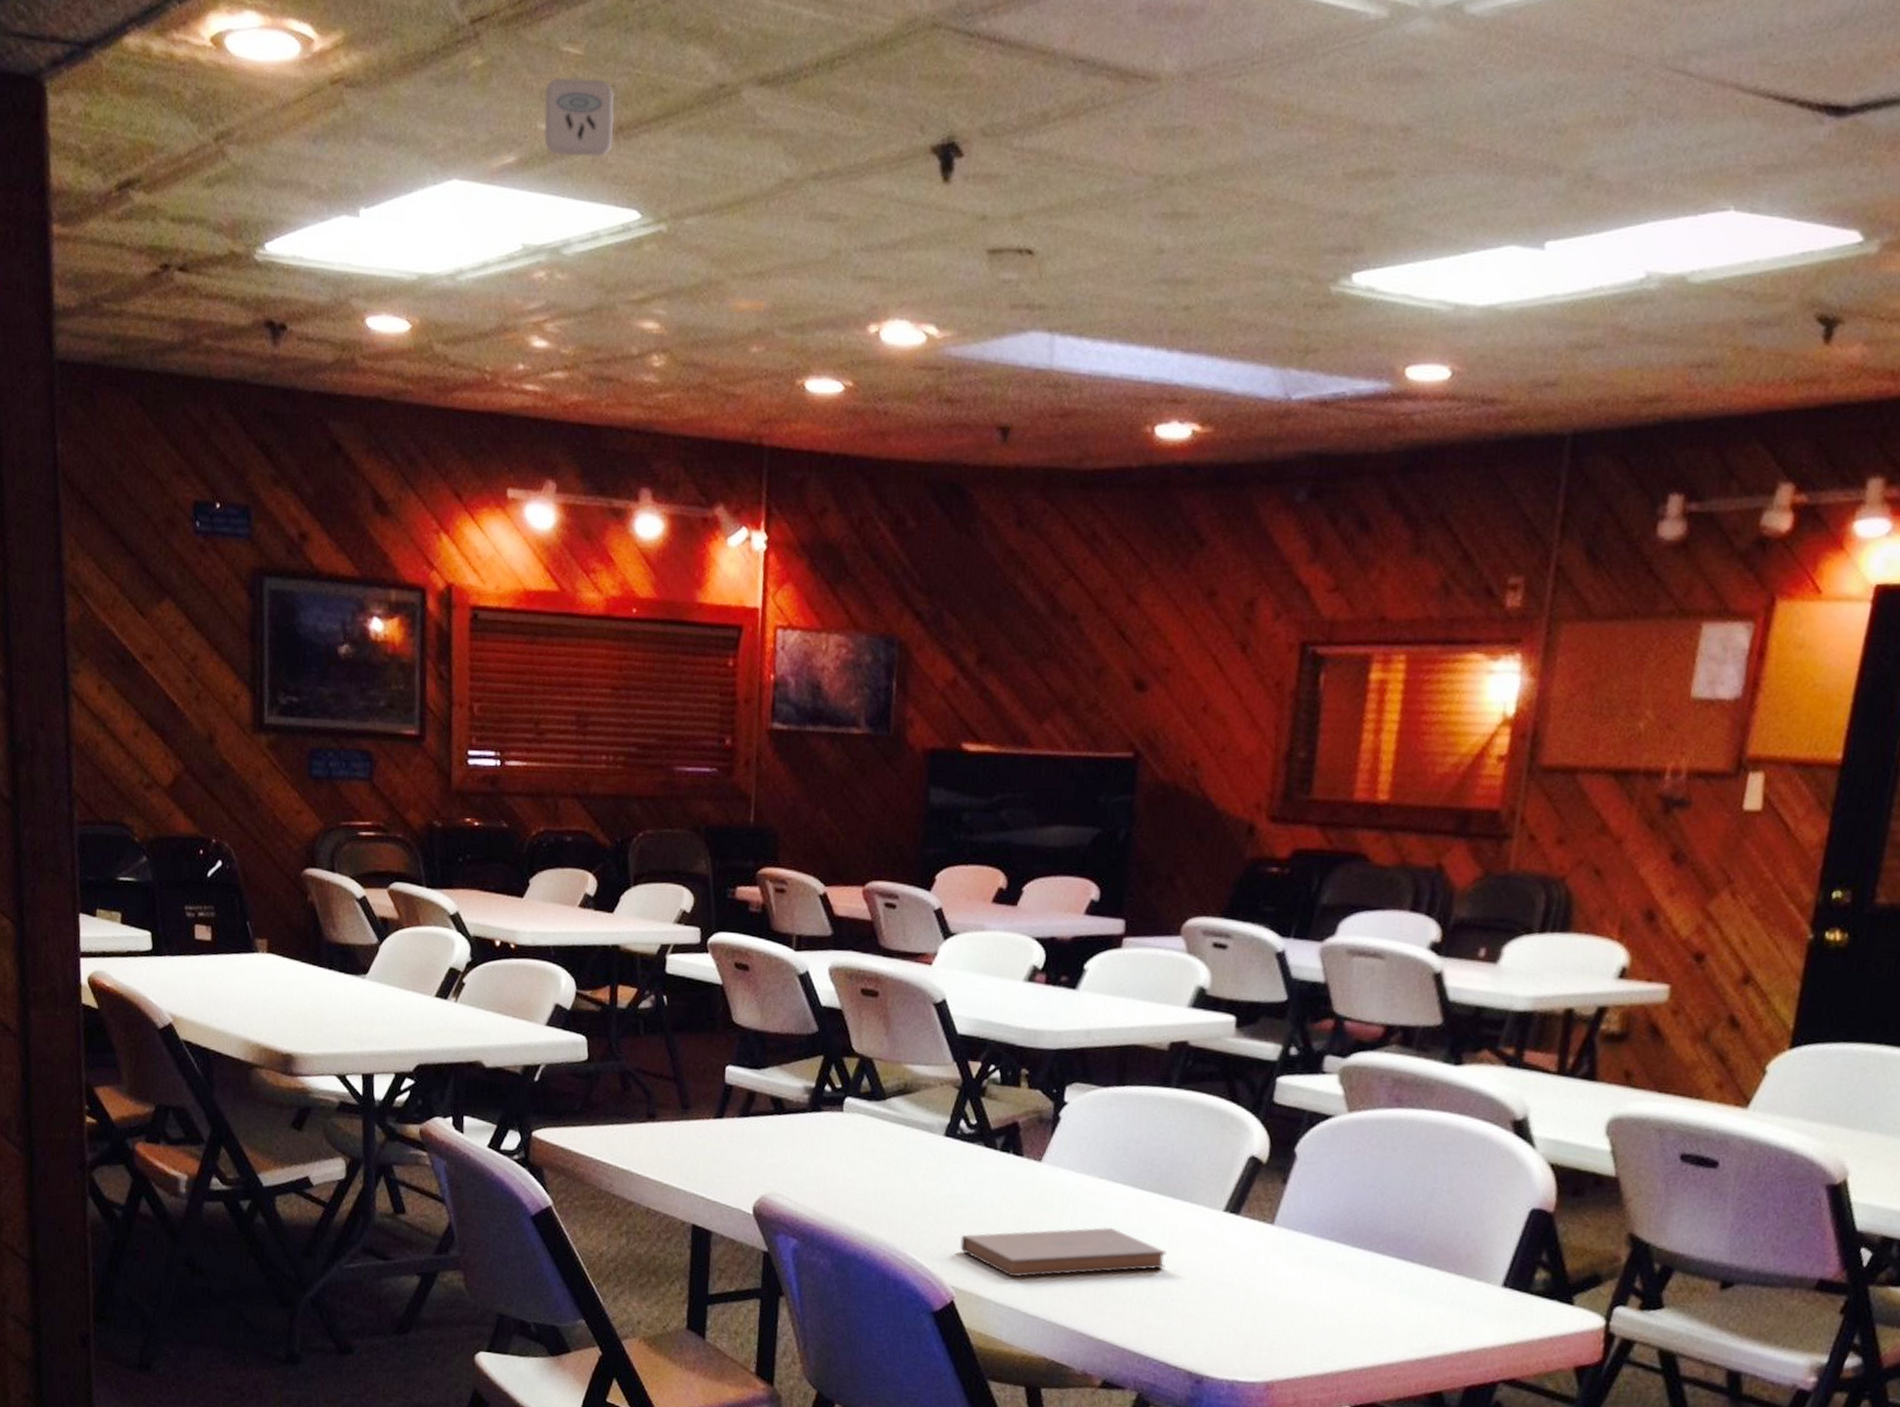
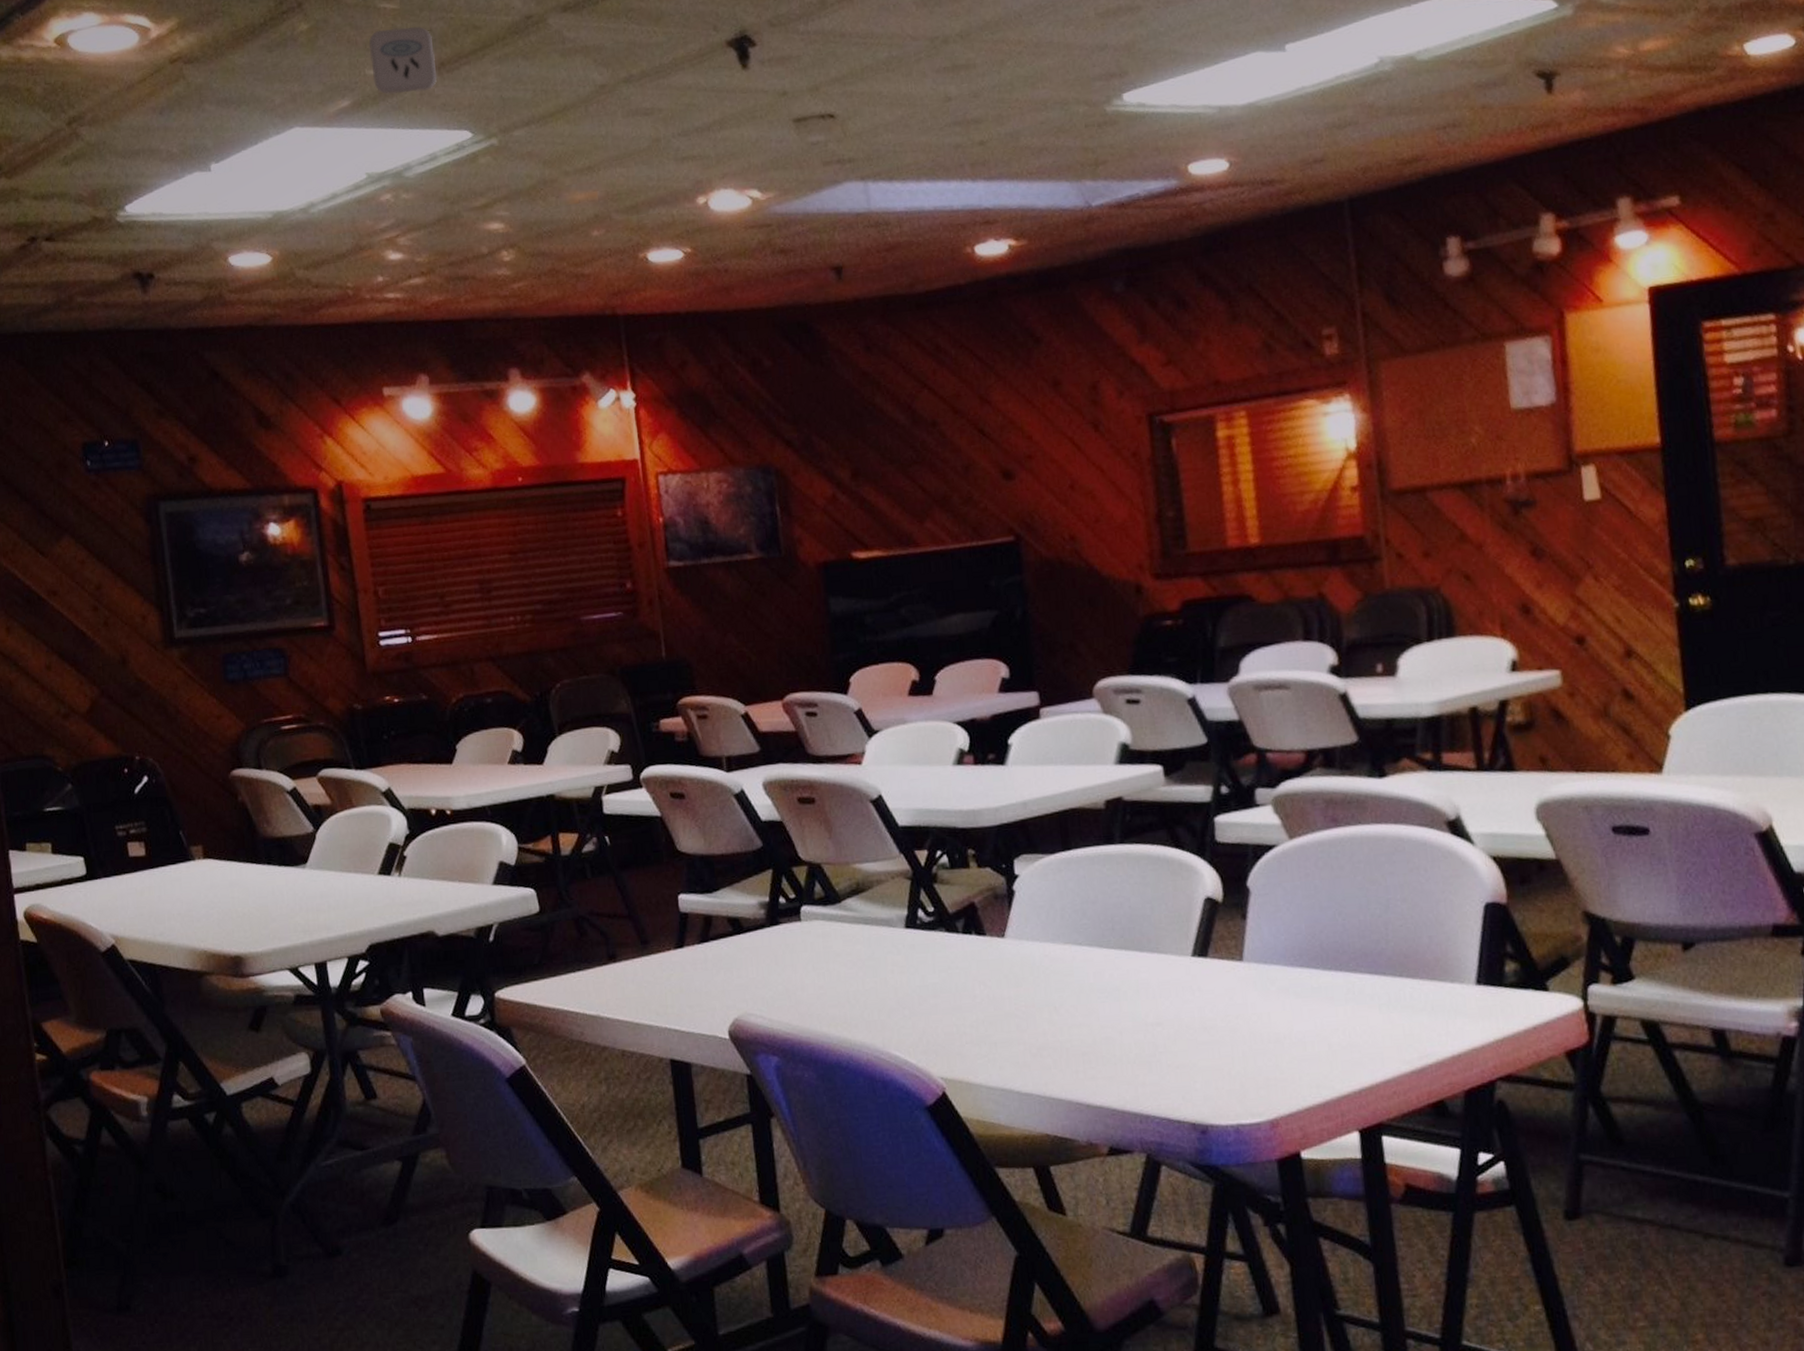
book: present [960,1227,1167,1278] -> none [940,991,1147,1058]

